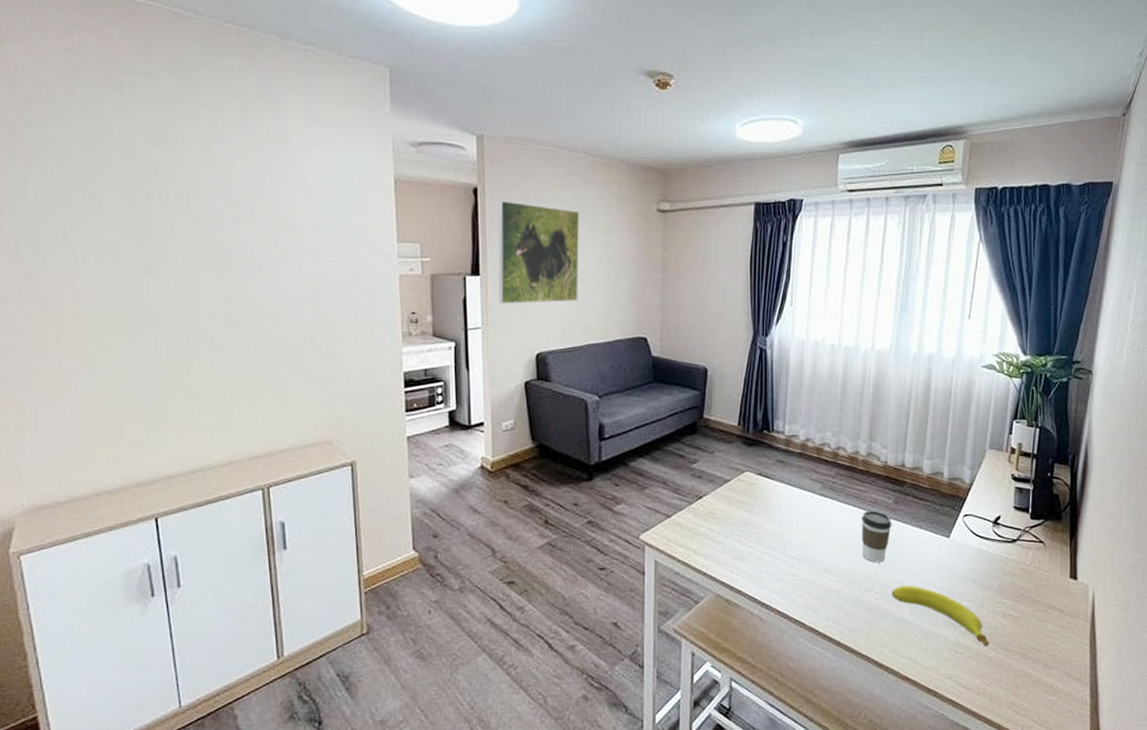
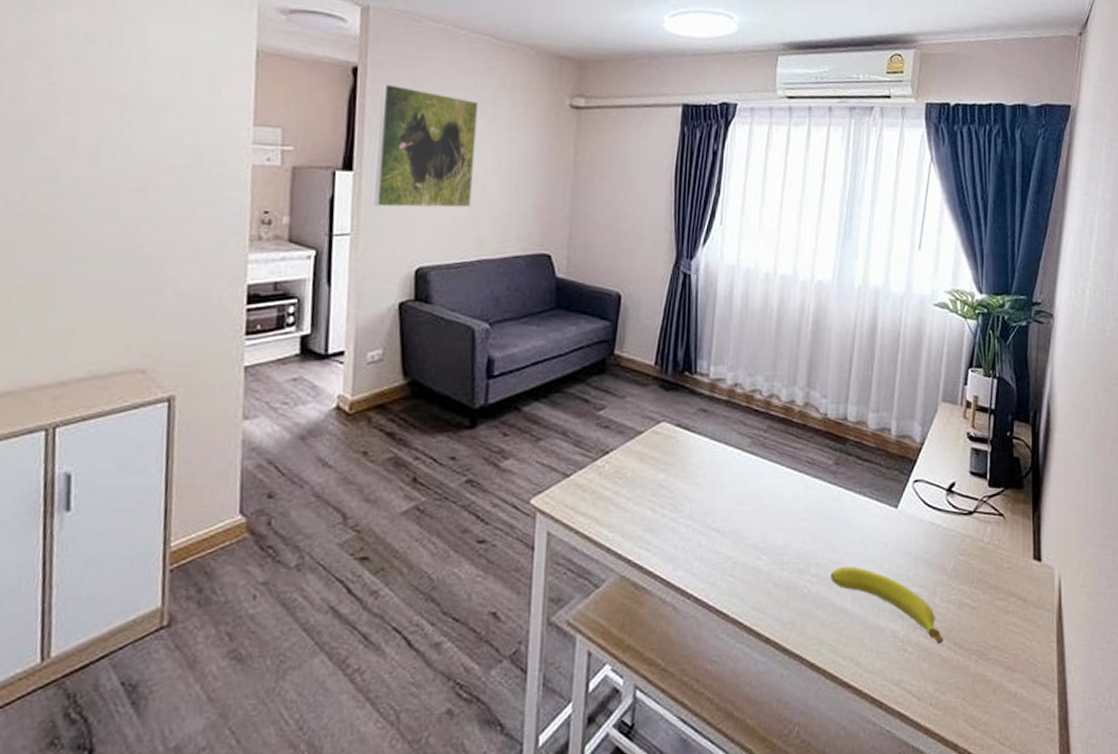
coffee cup: present [861,510,892,563] -> none [796,472,832,538]

